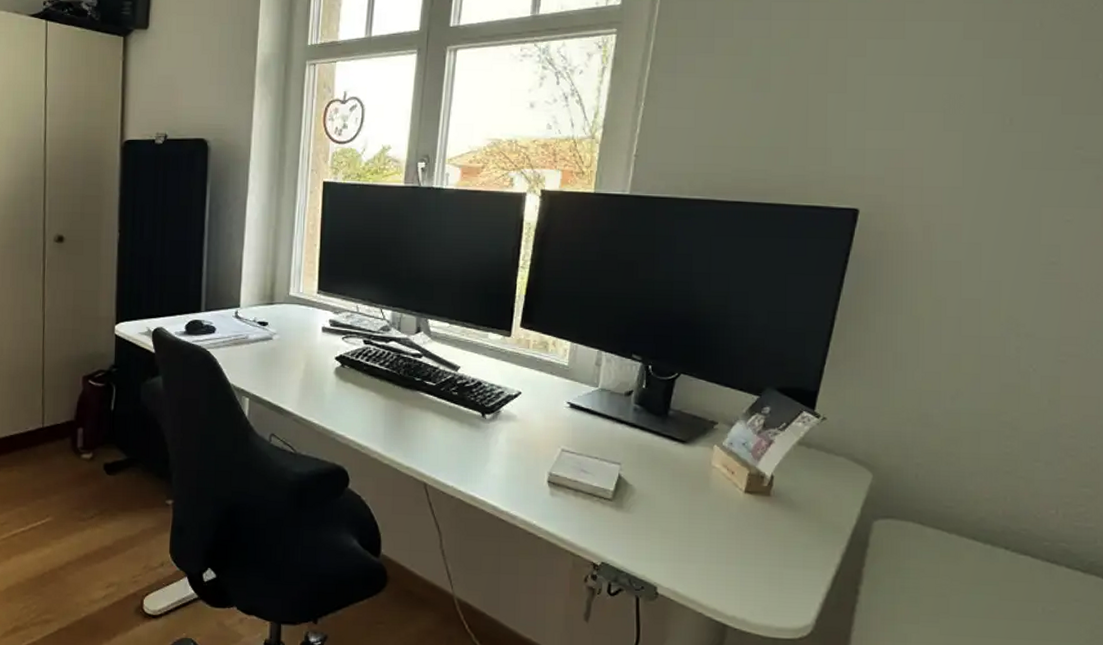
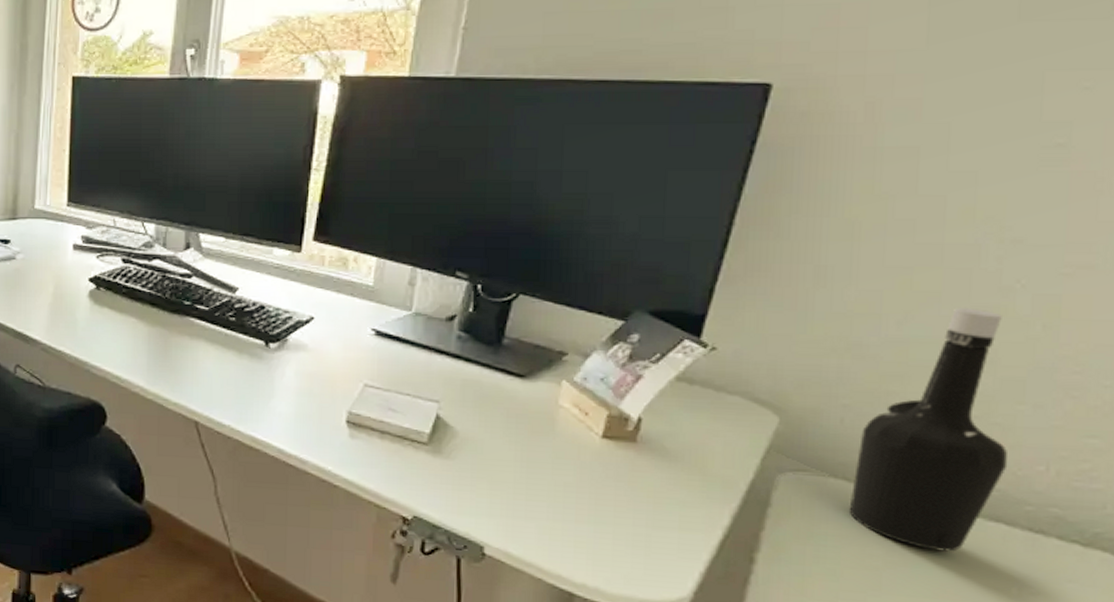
bottle: none [924,387,1031,580] -> present [848,308,1009,552]

